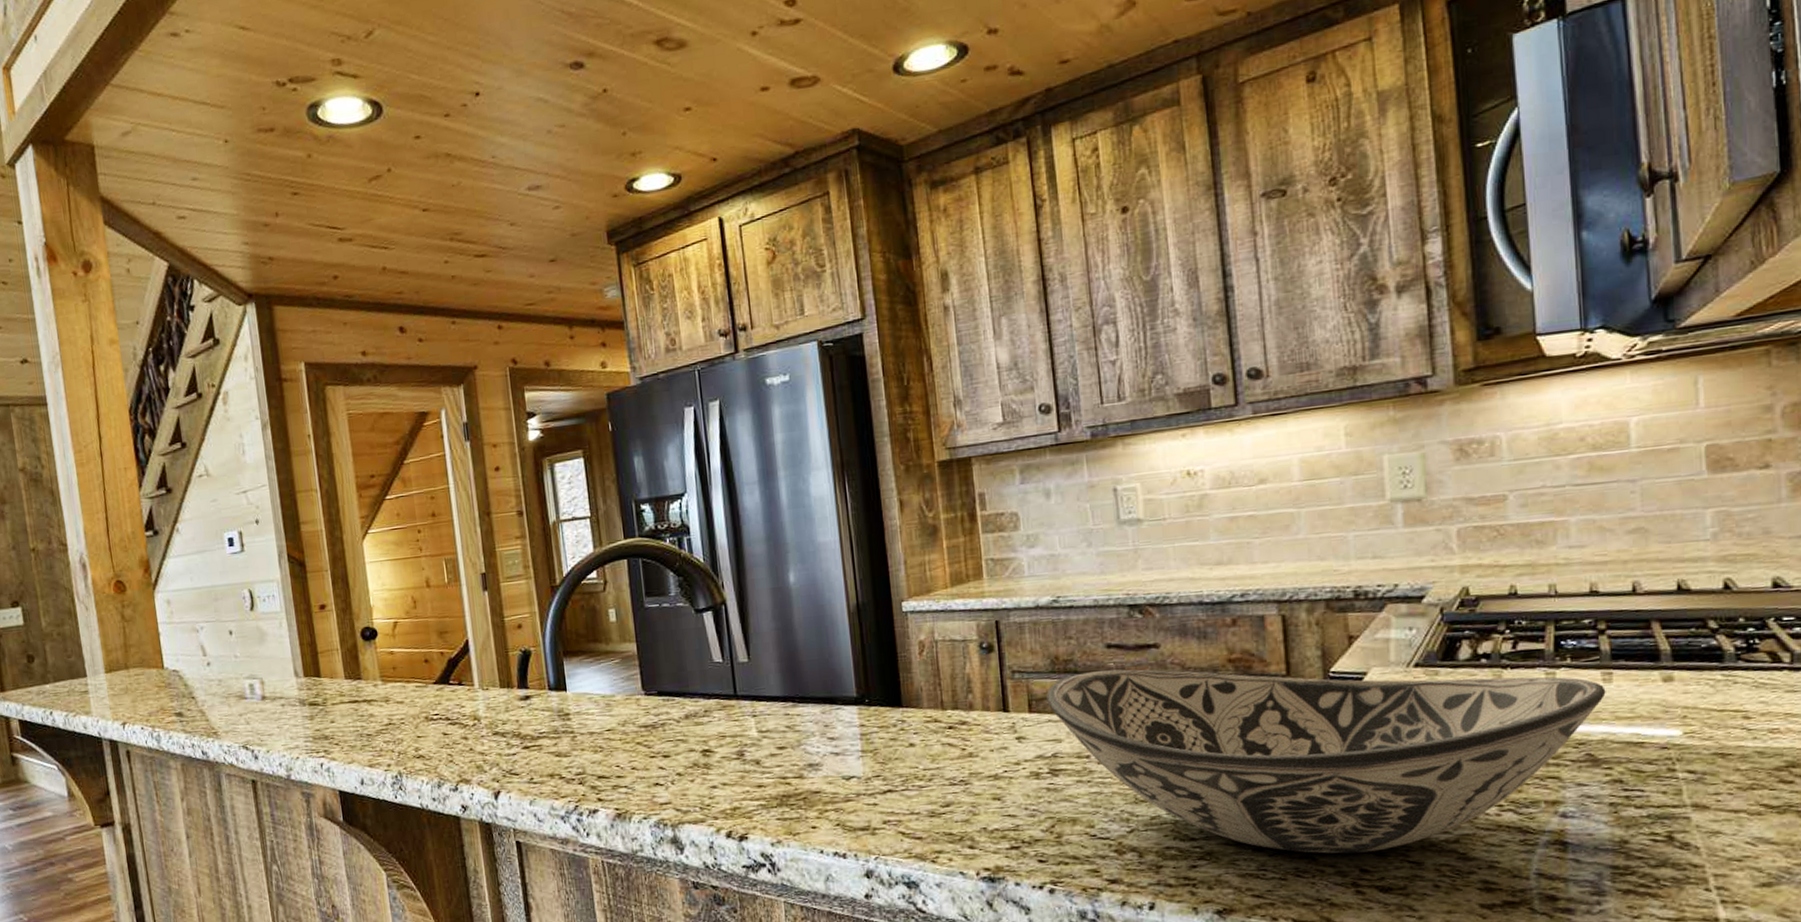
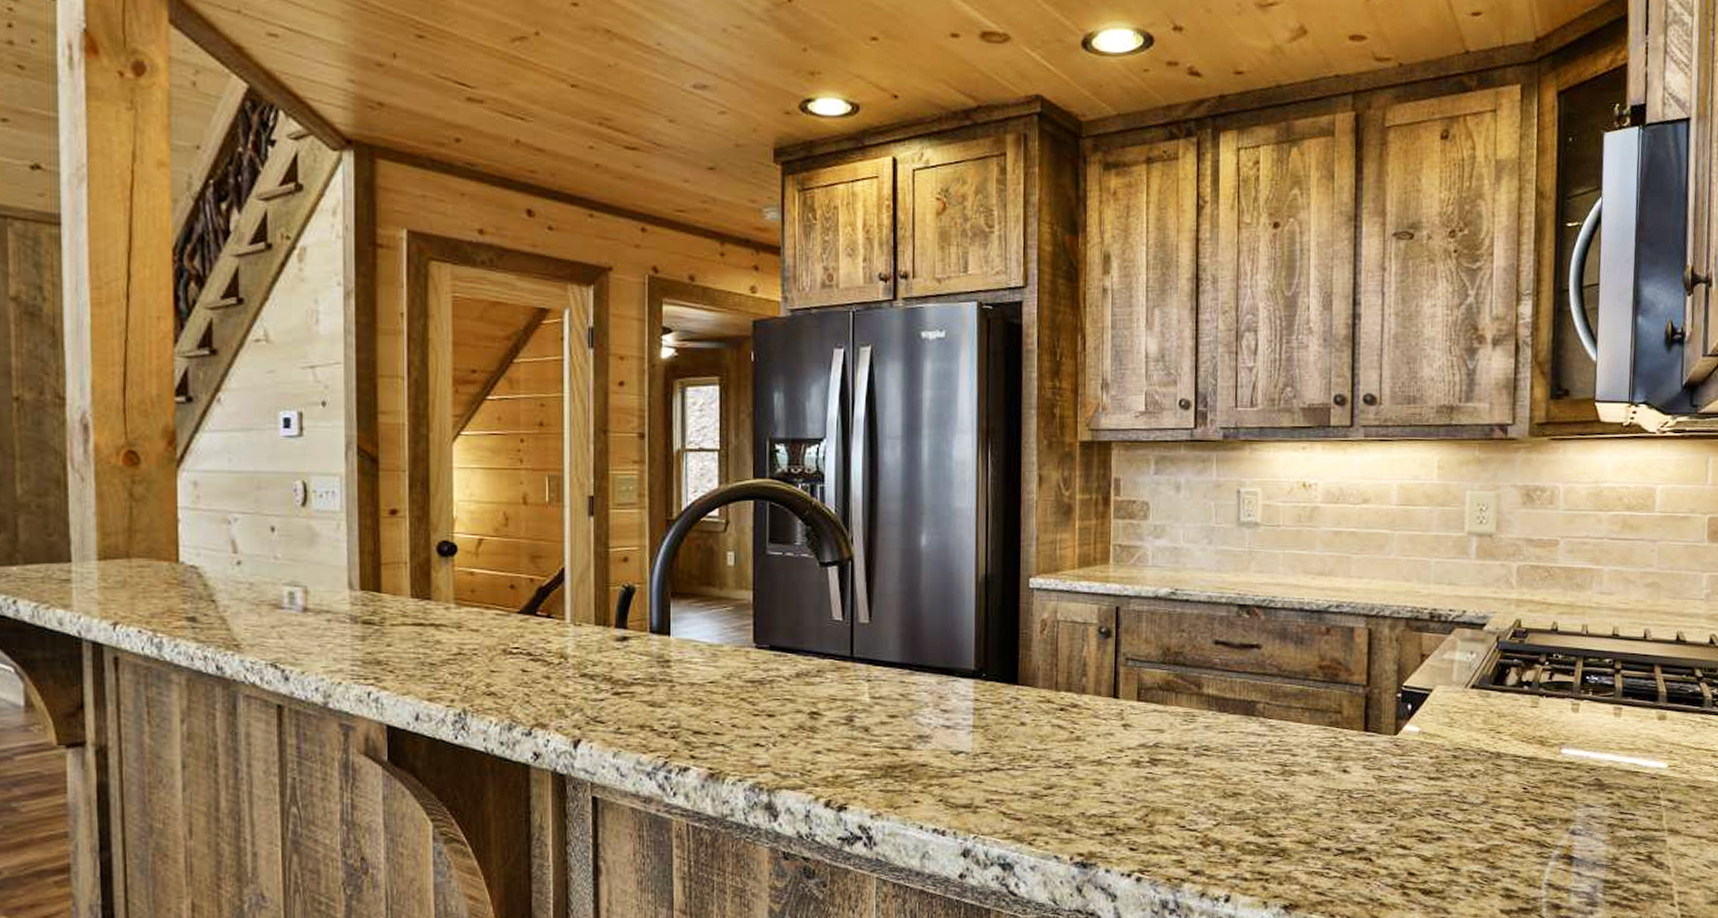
decorative bowl: present [1046,669,1606,854] -> none [1155,666,1616,857]

